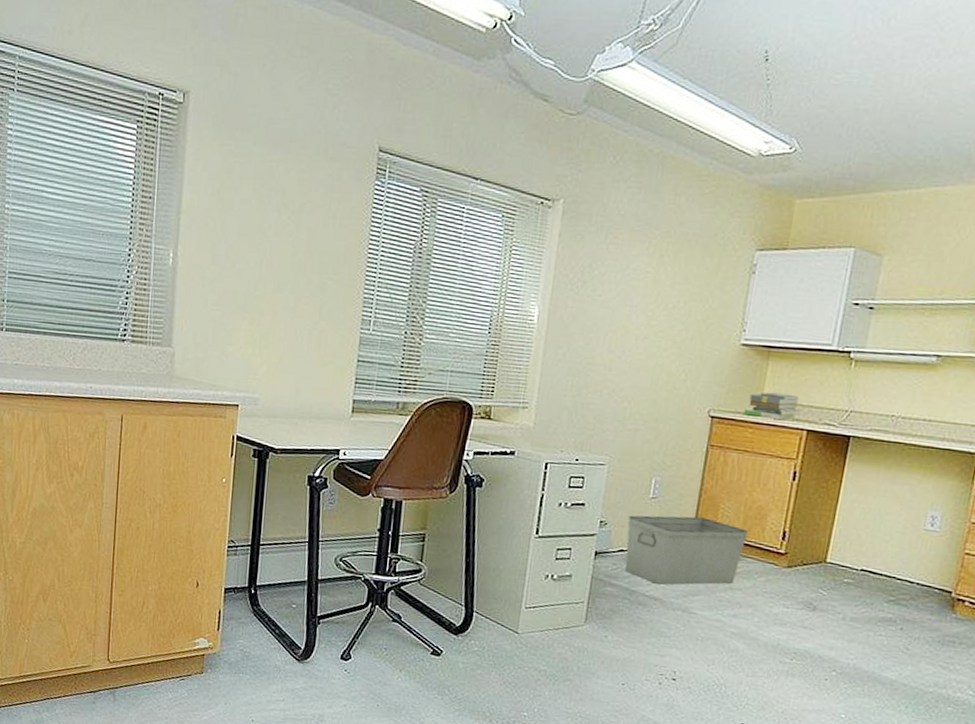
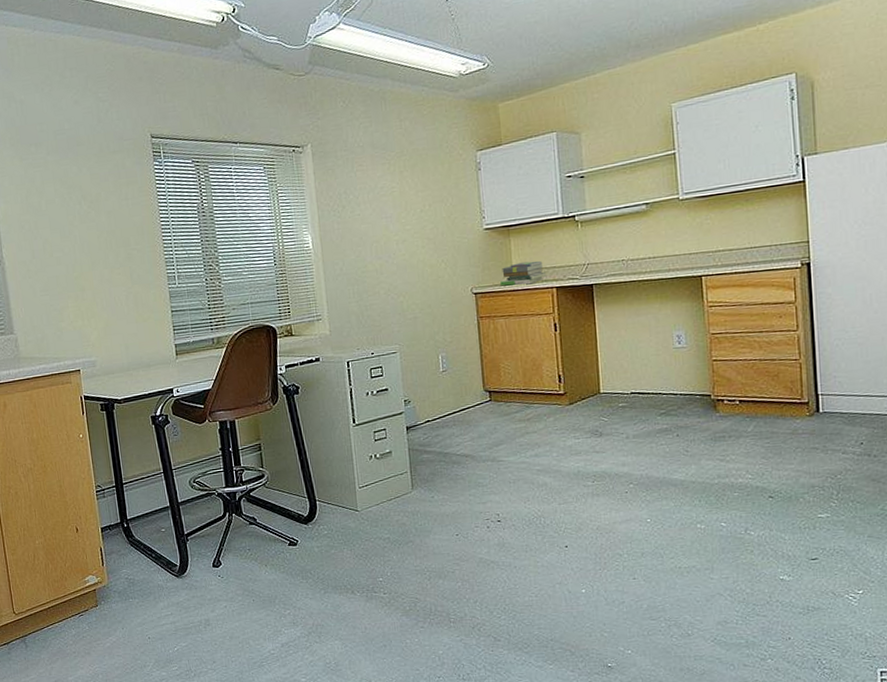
storage bin: present [625,515,748,585] -> none [427,378,529,443]

